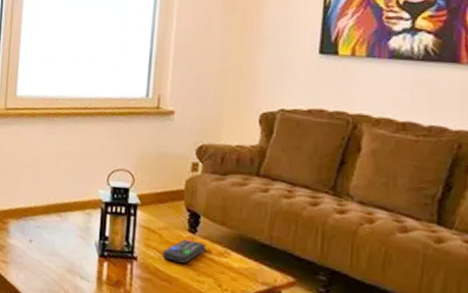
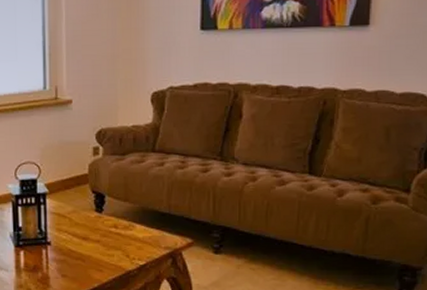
remote control: present [162,238,206,264] -> none [74,218,113,242]

